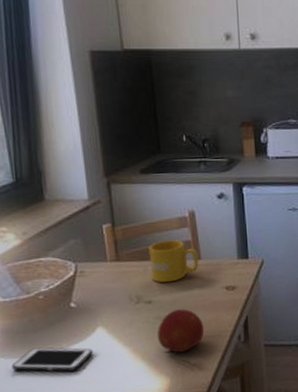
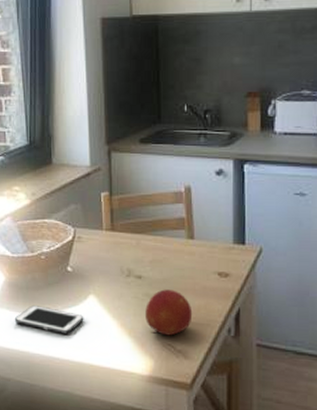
mug: present [149,240,199,283] -> none [142,215,192,260]

